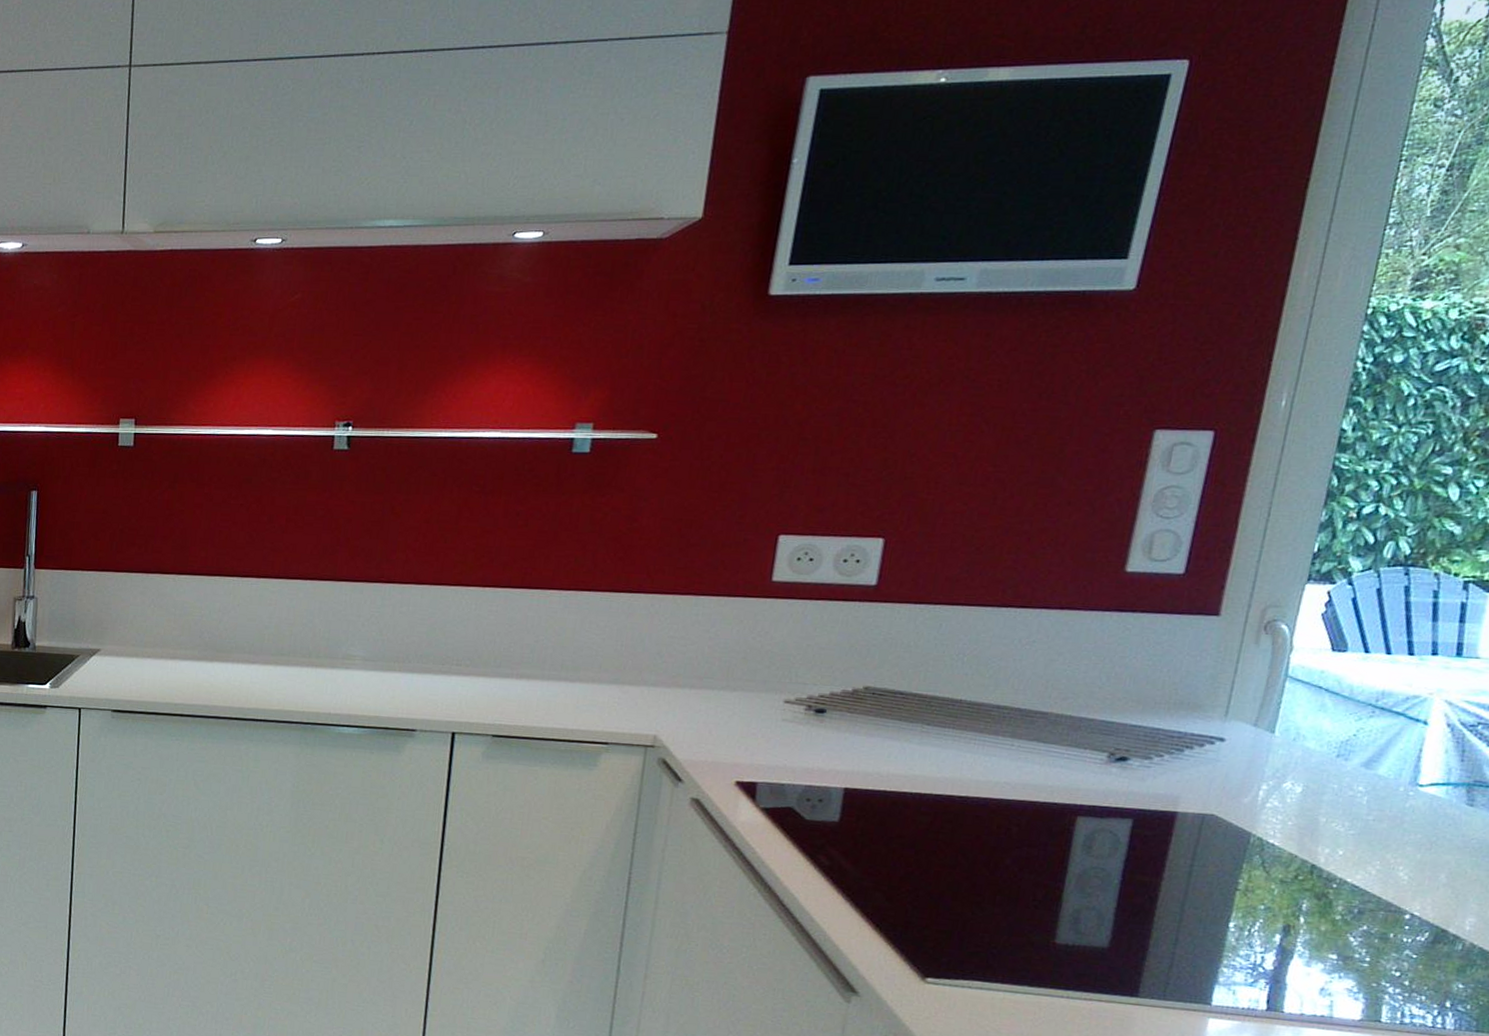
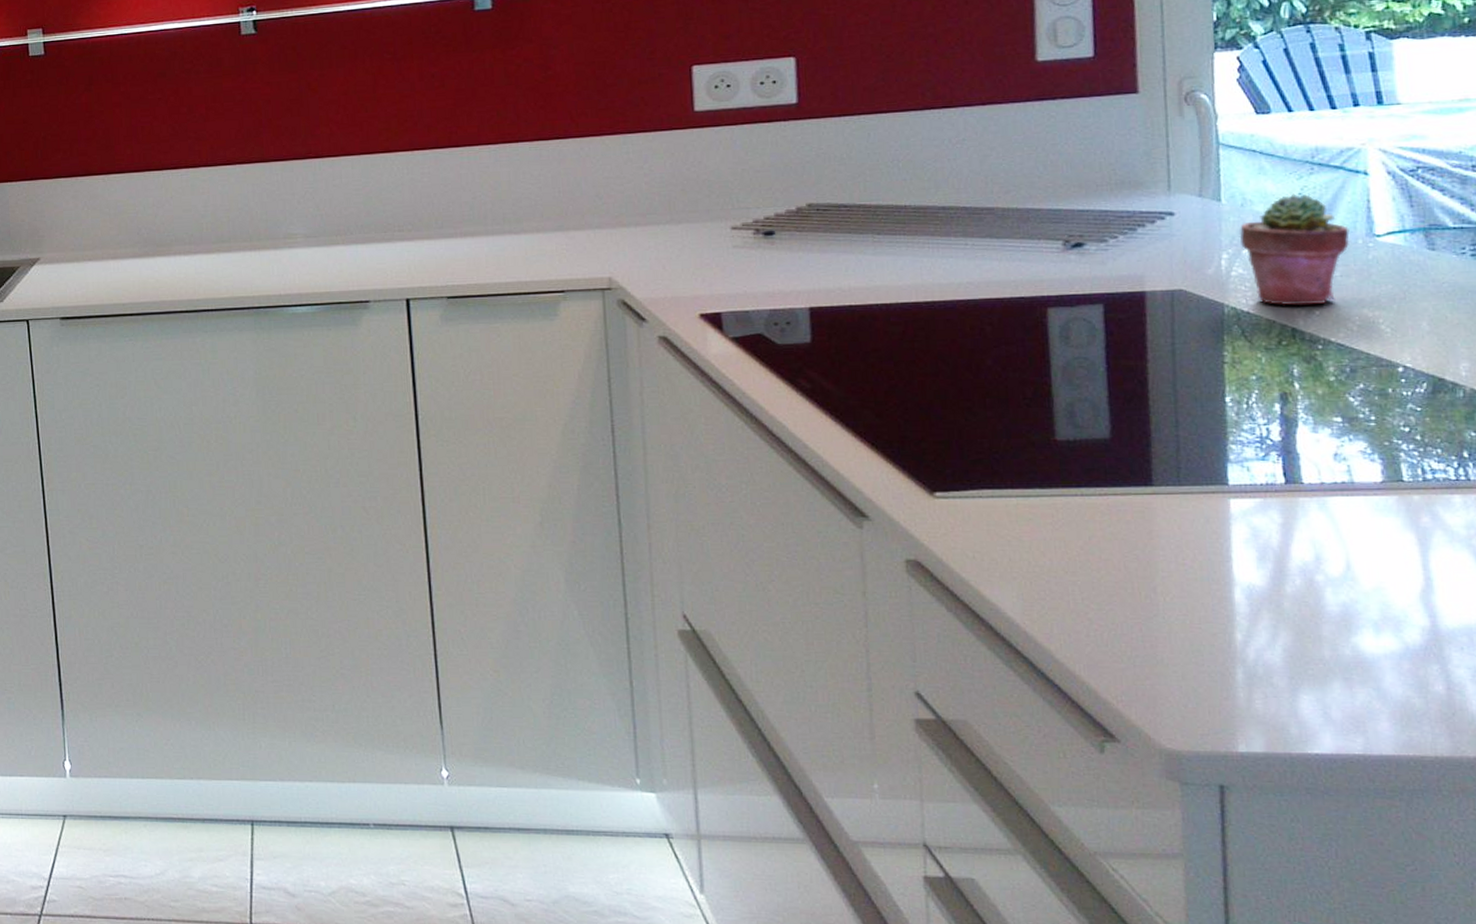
potted succulent: none [1283,734,1394,845] -> present [1239,194,1350,306]

